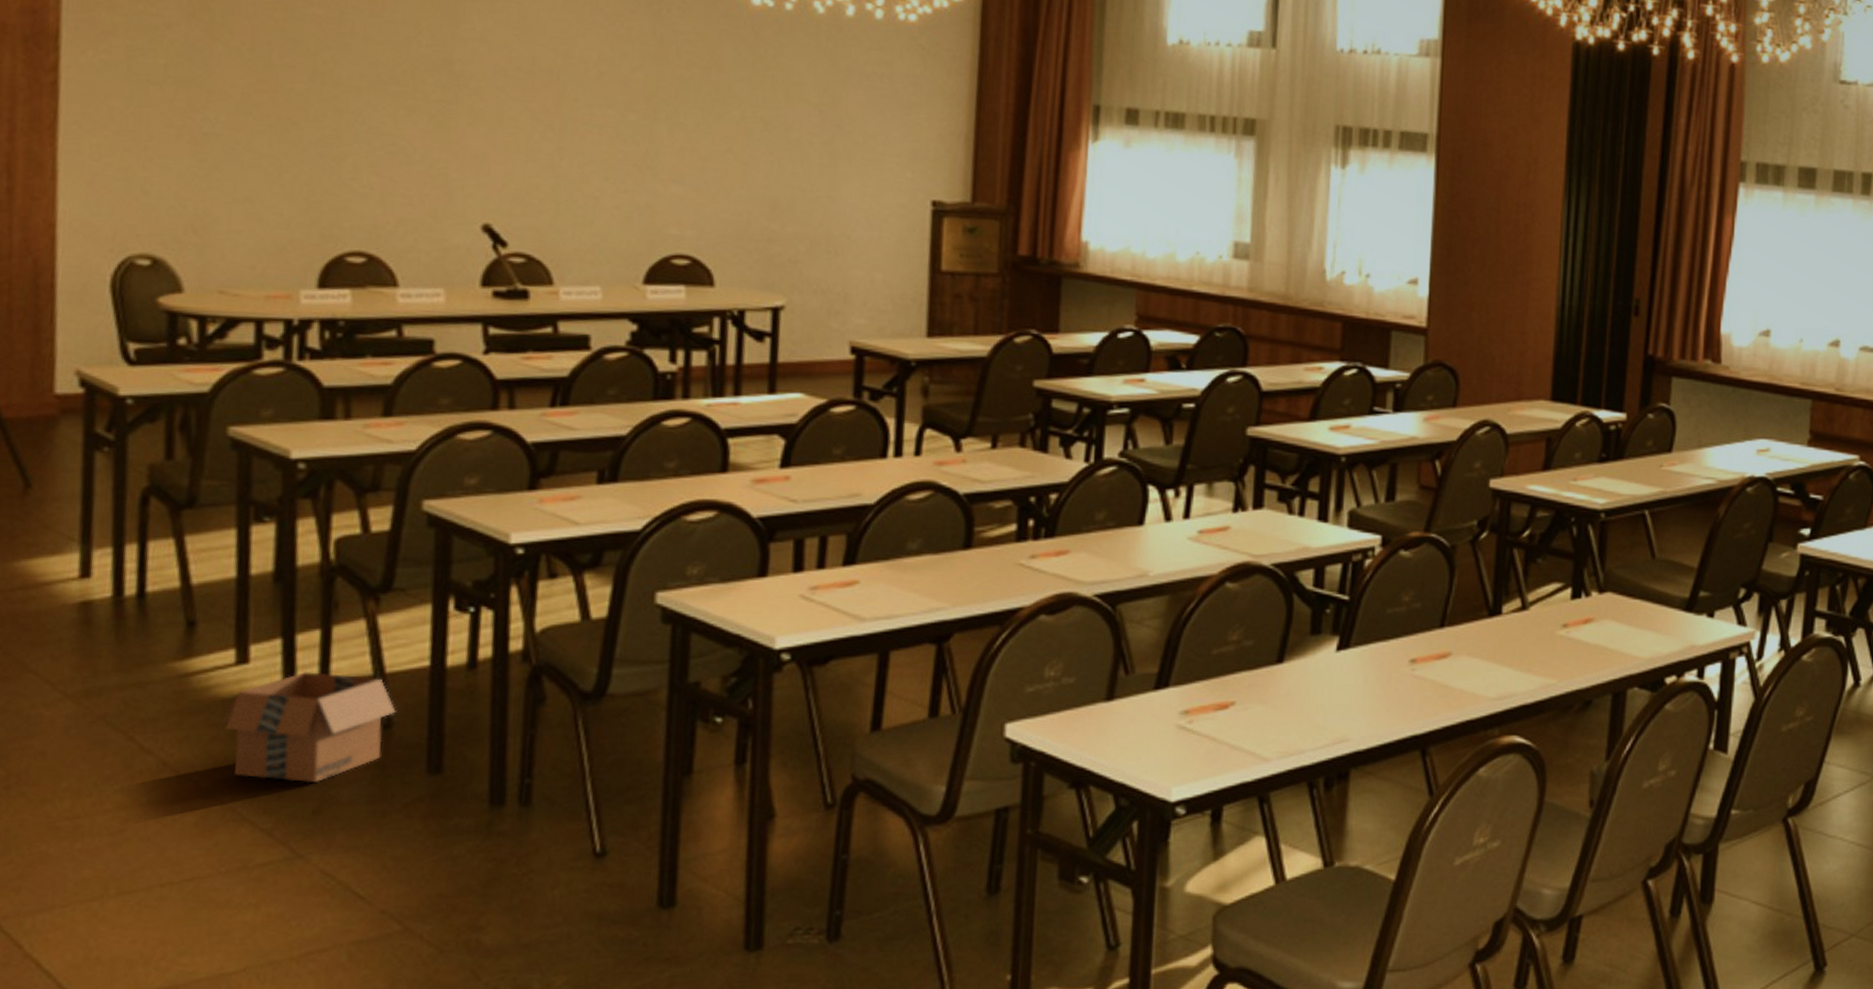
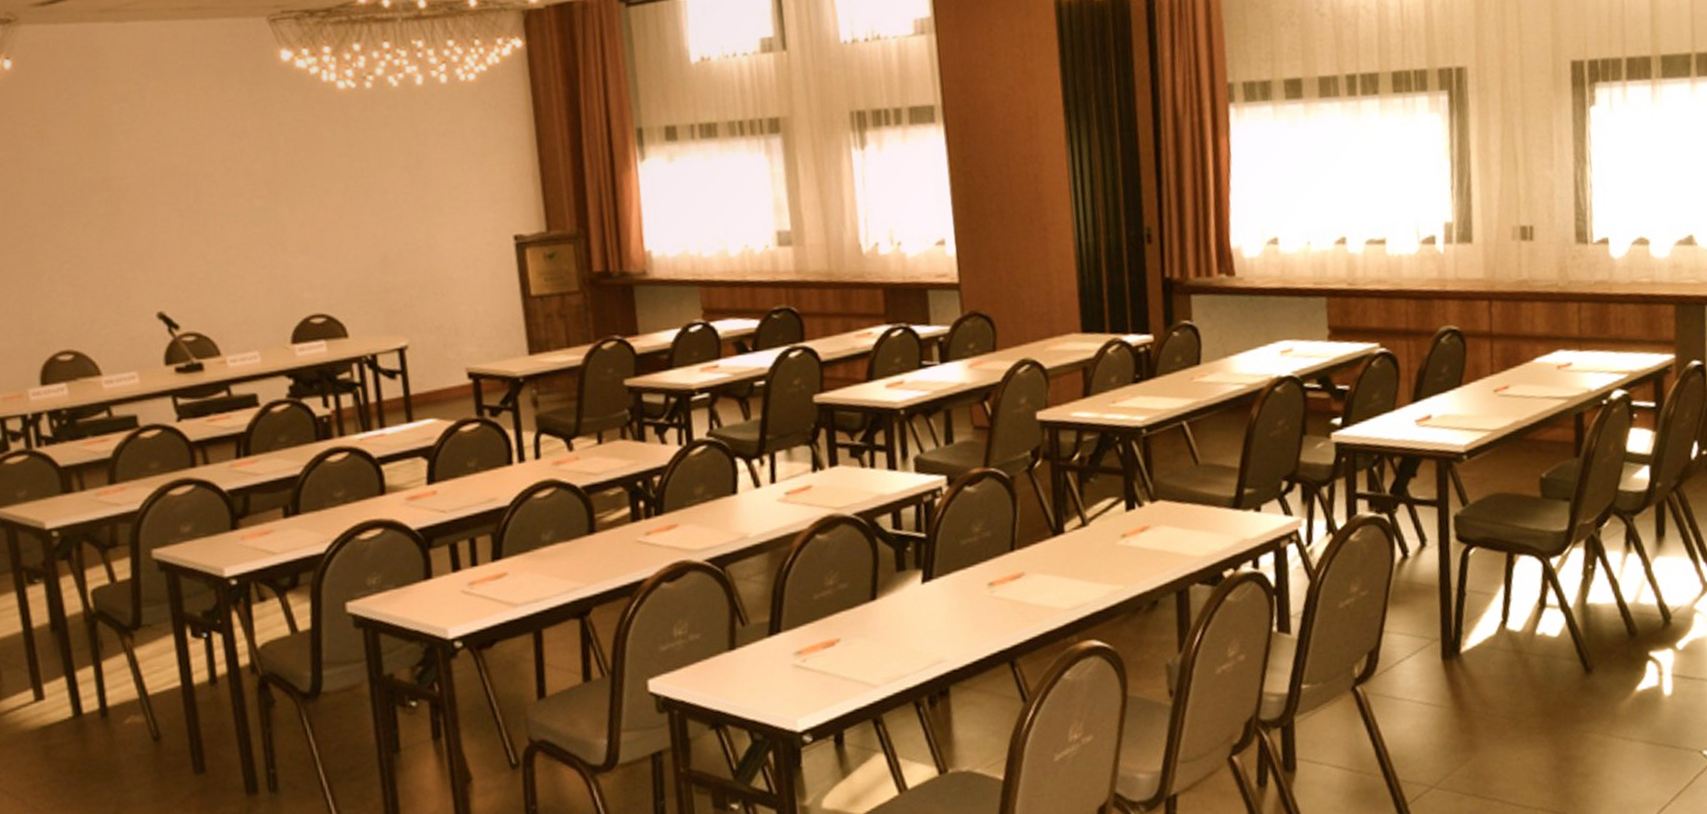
cardboard box: present [222,672,396,782] -> none [33,699,162,792]

